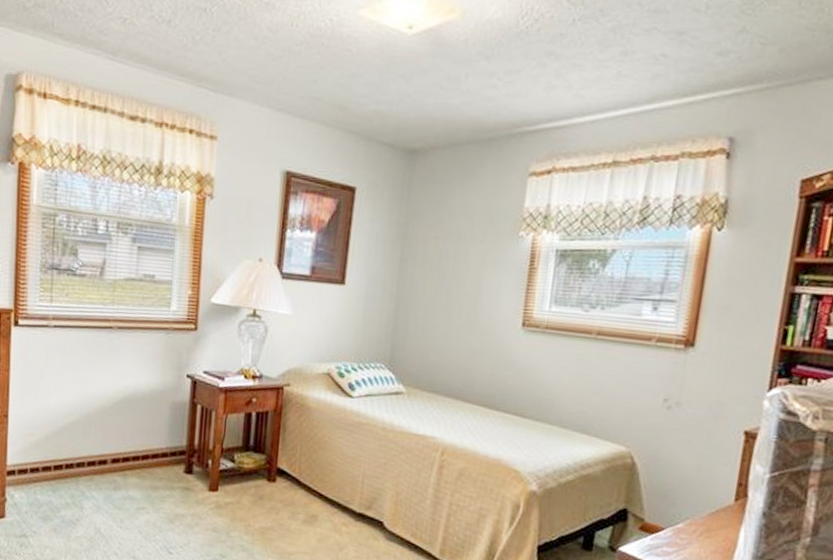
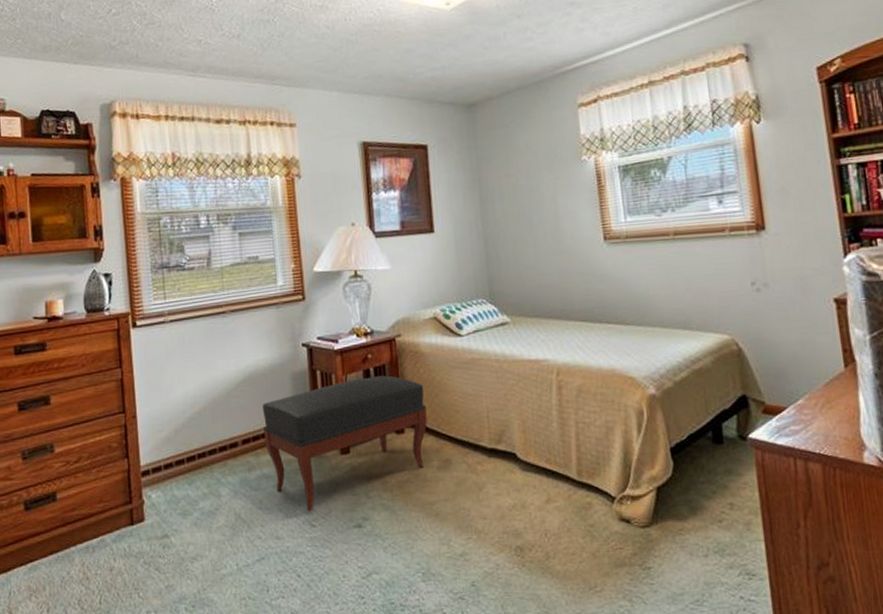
ottoman: none [134,420,304,539] -> present [262,375,427,512]

